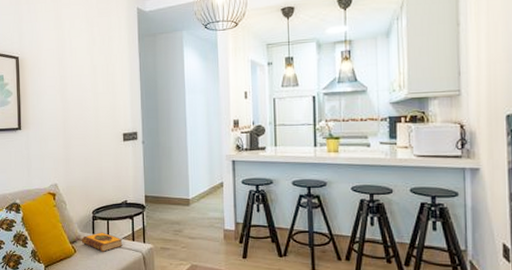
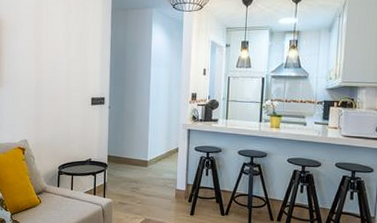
hardback book: present [81,232,123,252] -> none [46,186,85,204]

